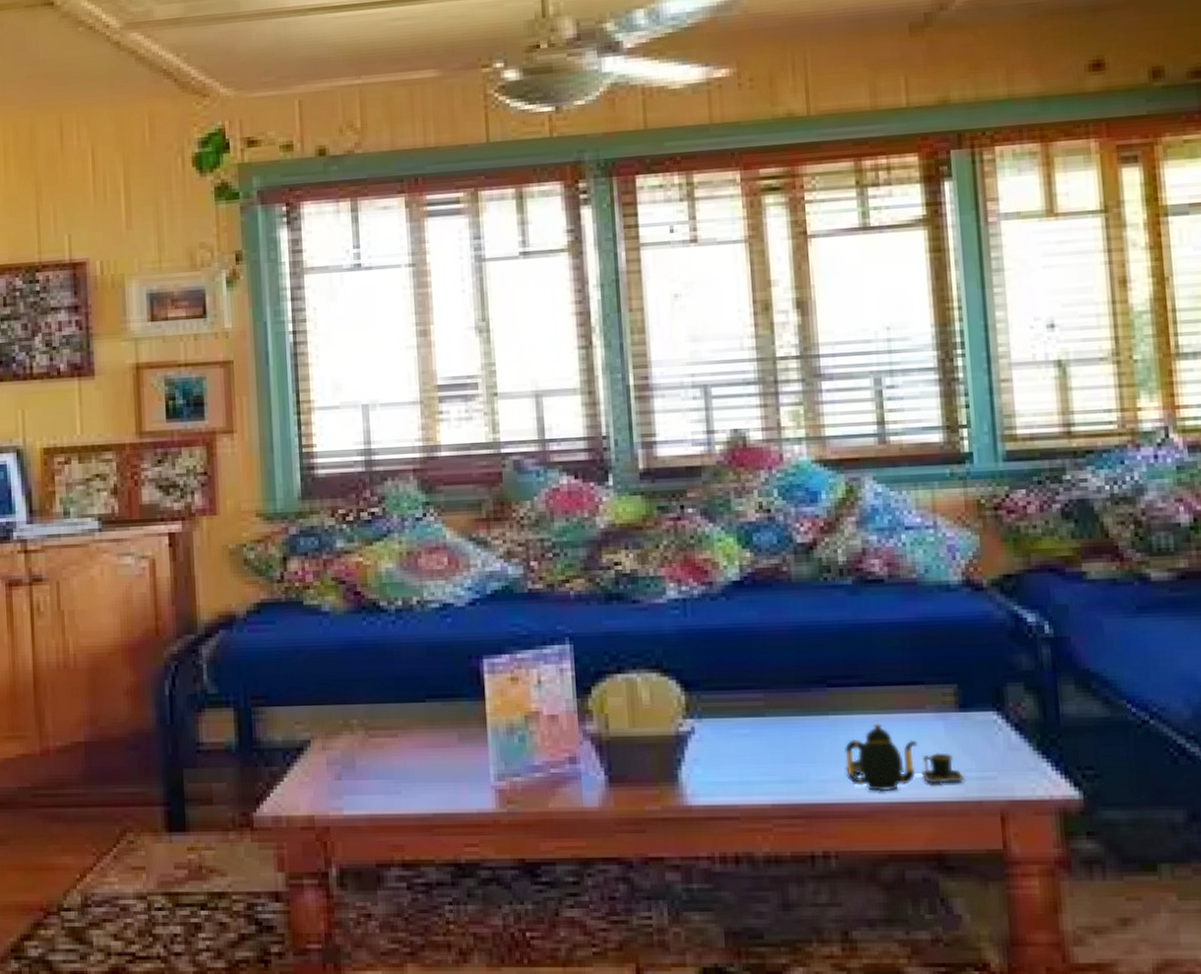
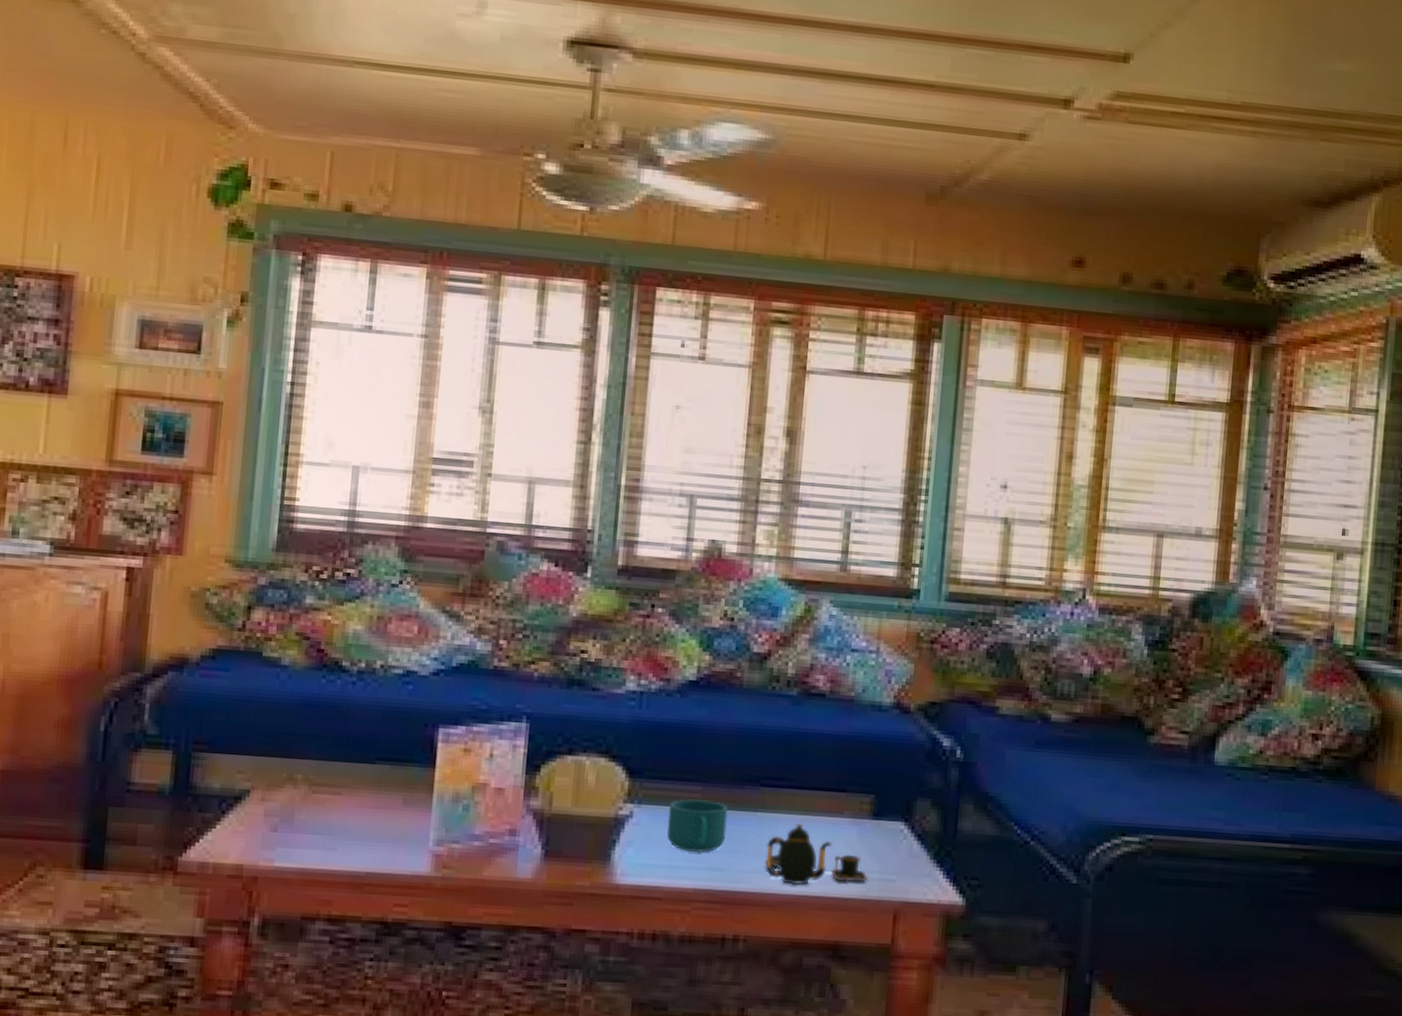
cup: none [732,708,798,766] -> present [667,799,728,853]

